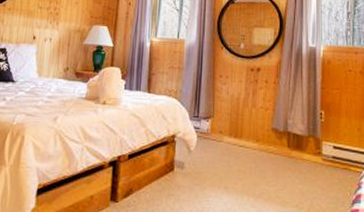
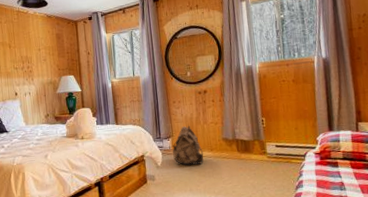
backpack: none [210,106,247,156] -> present [172,125,204,166]

